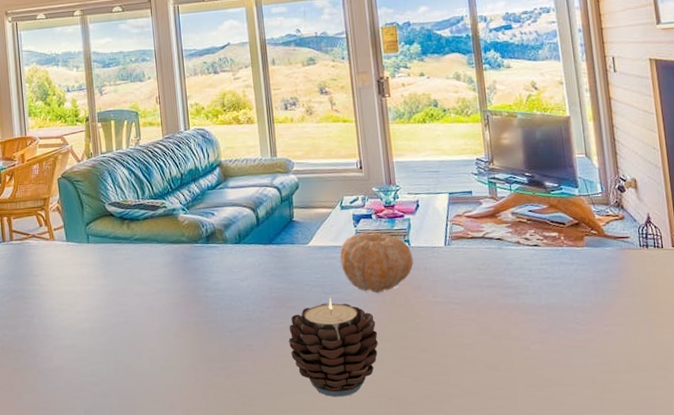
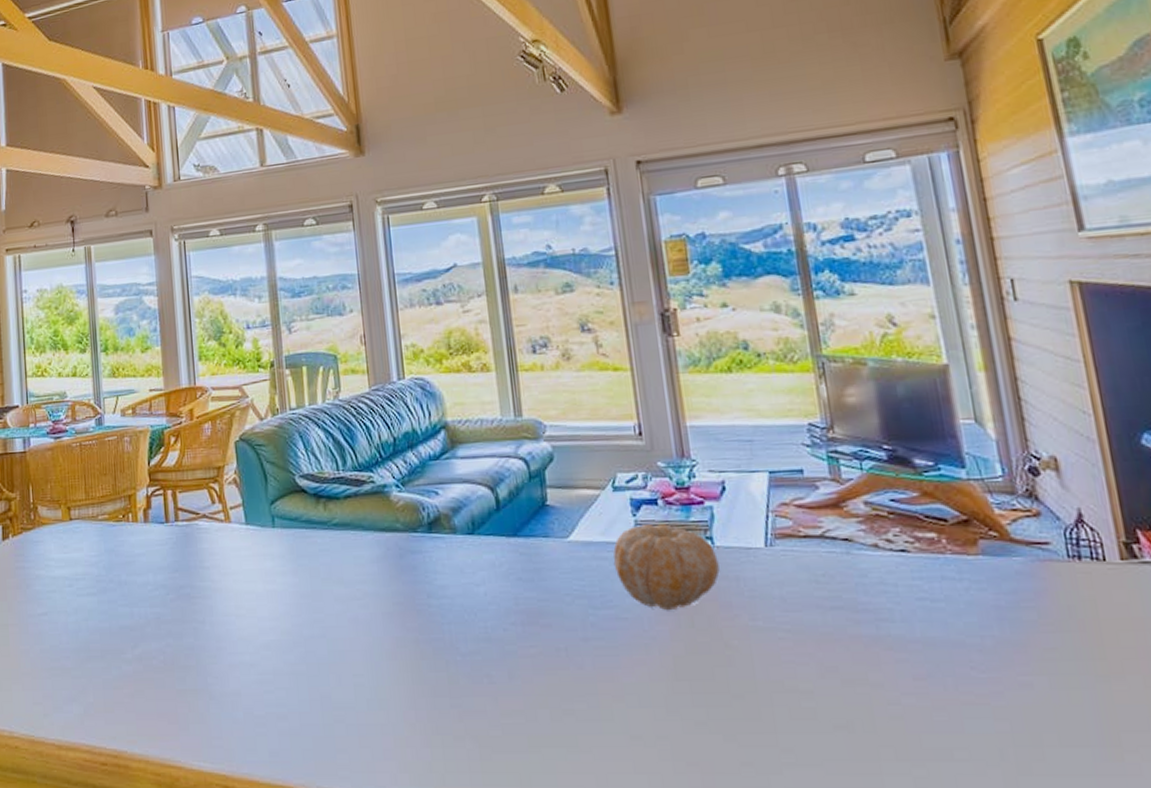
candle: present [289,298,379,397] -> none [543,615,672,756]

